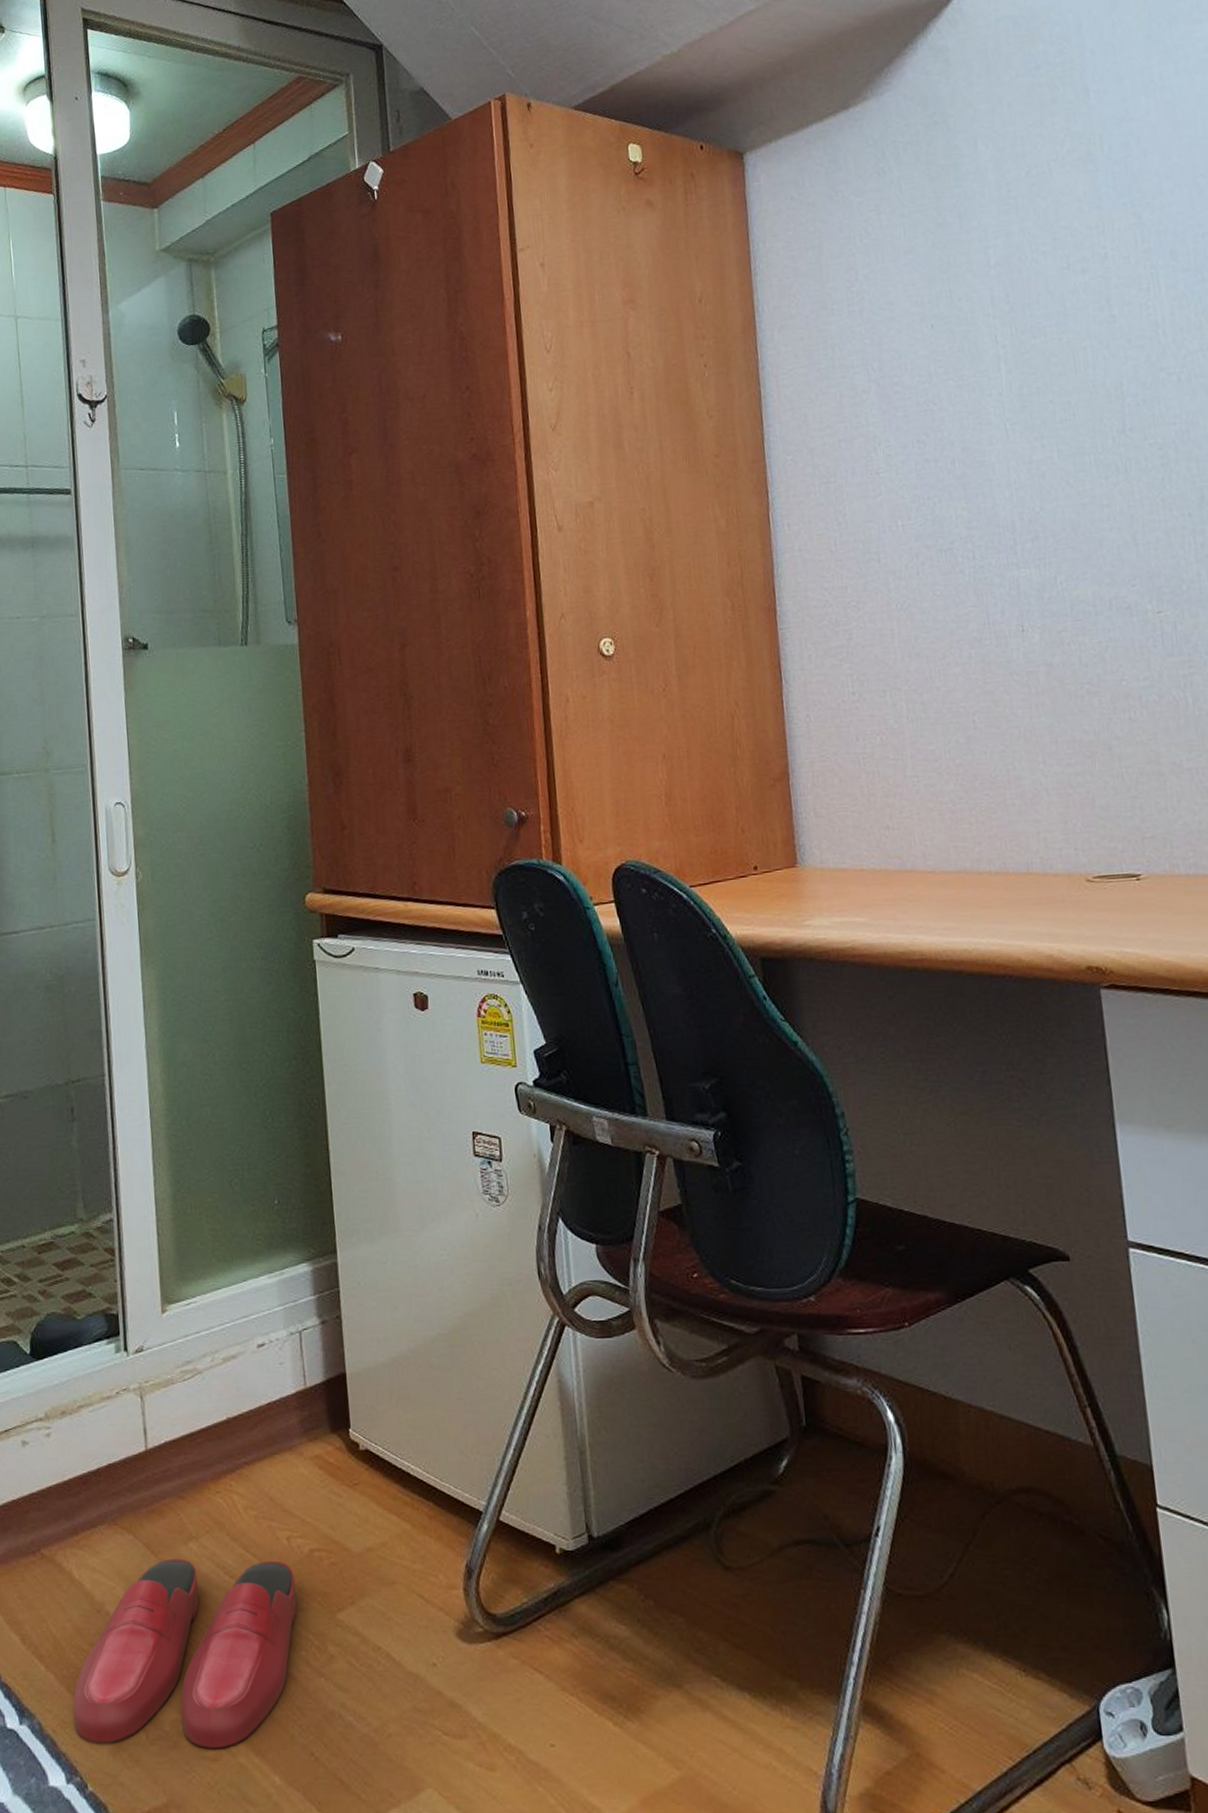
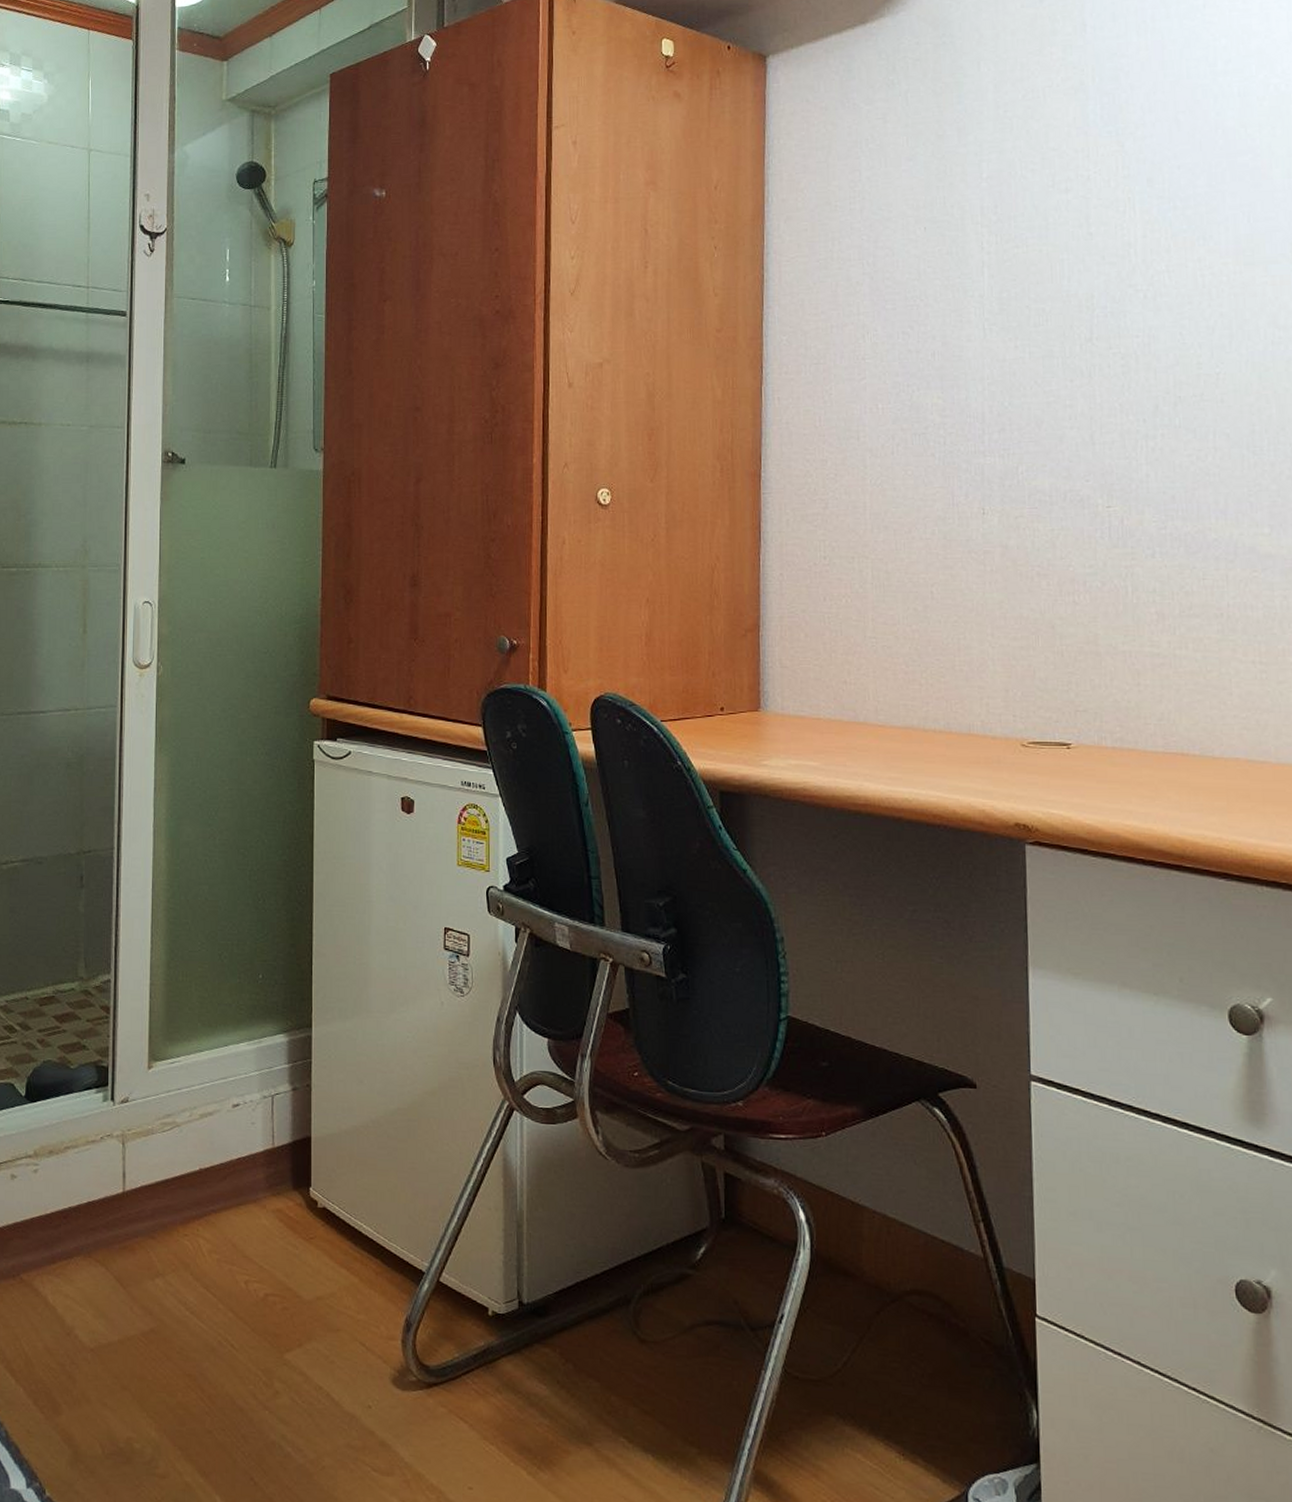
slippers: present [73,1558,297,1749] -> none [38,1292,250,1468]

